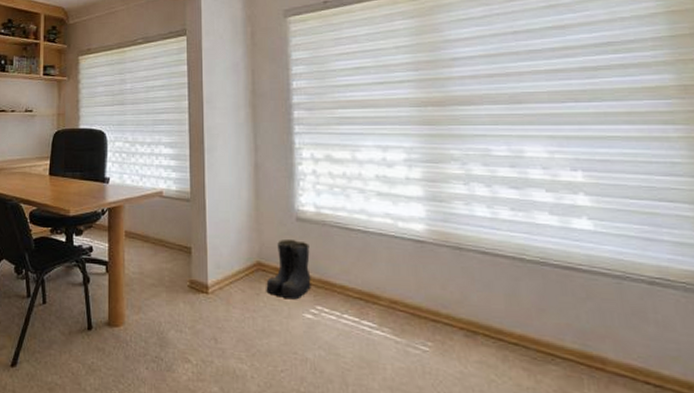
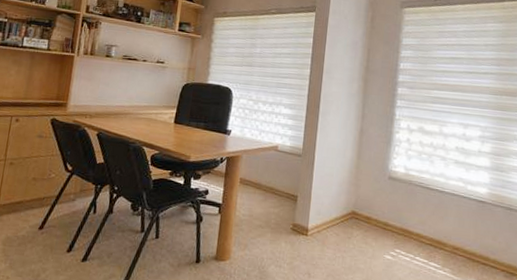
boots: present [266,238,311,300] -> none [356,193,397,244]

